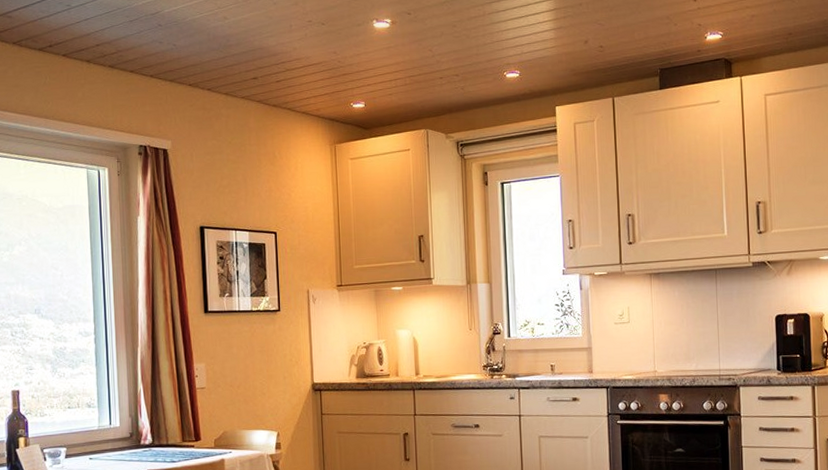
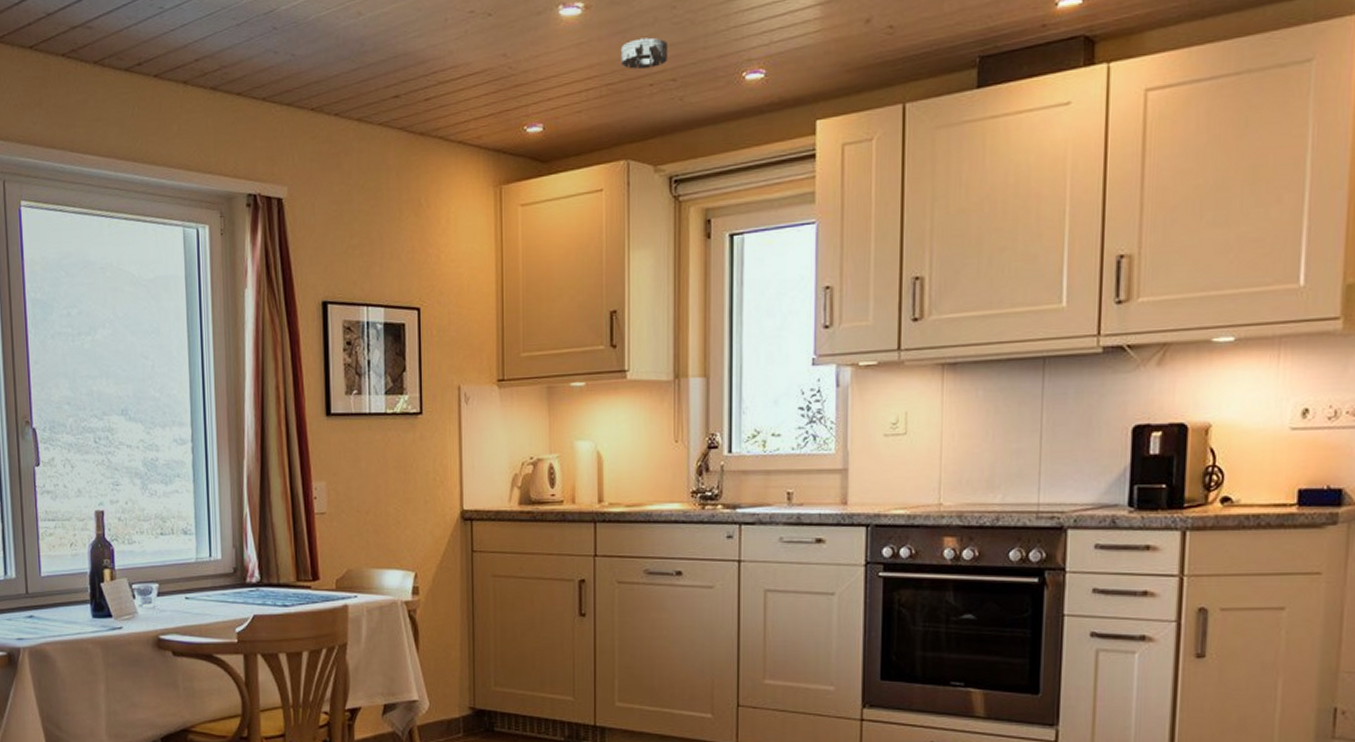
smoke detector: none [418,45,452,67] -> present [620,37,669,69]

